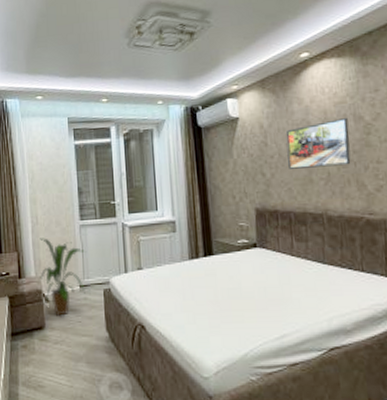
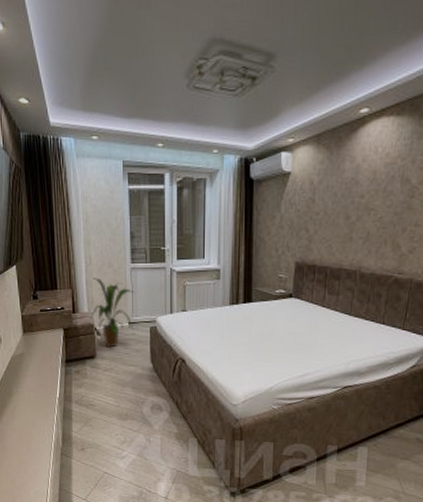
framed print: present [285,117,351,169] -> none [332,179,395,227]

